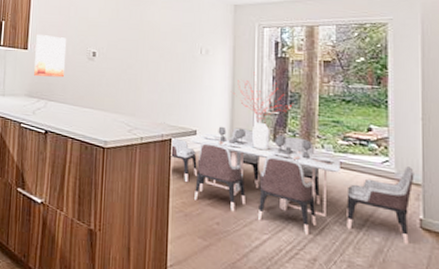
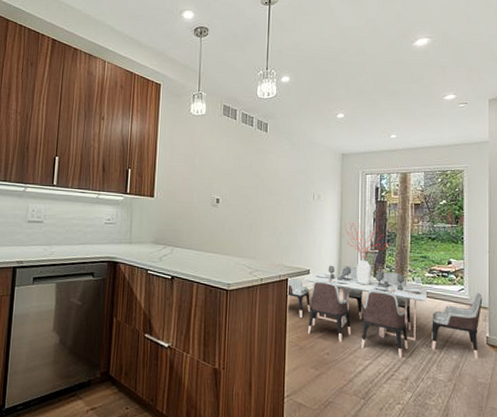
wall art: present [34,35,67,78] -> none [160,182,192,224]

